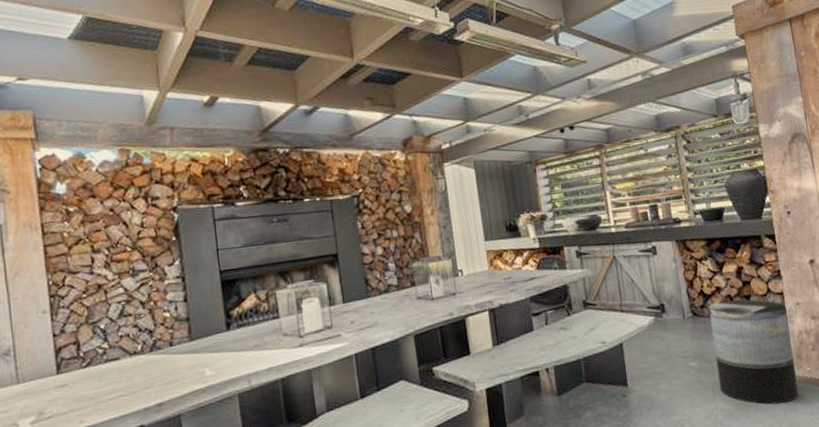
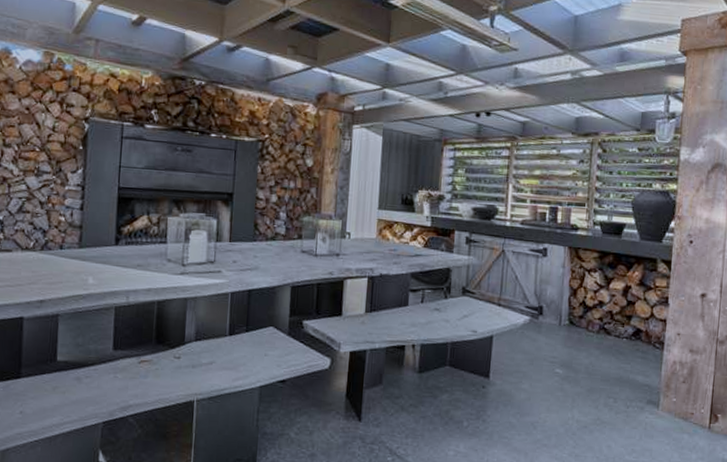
trash can: present [708,299,799,405] -> none [580,316,666,428]

